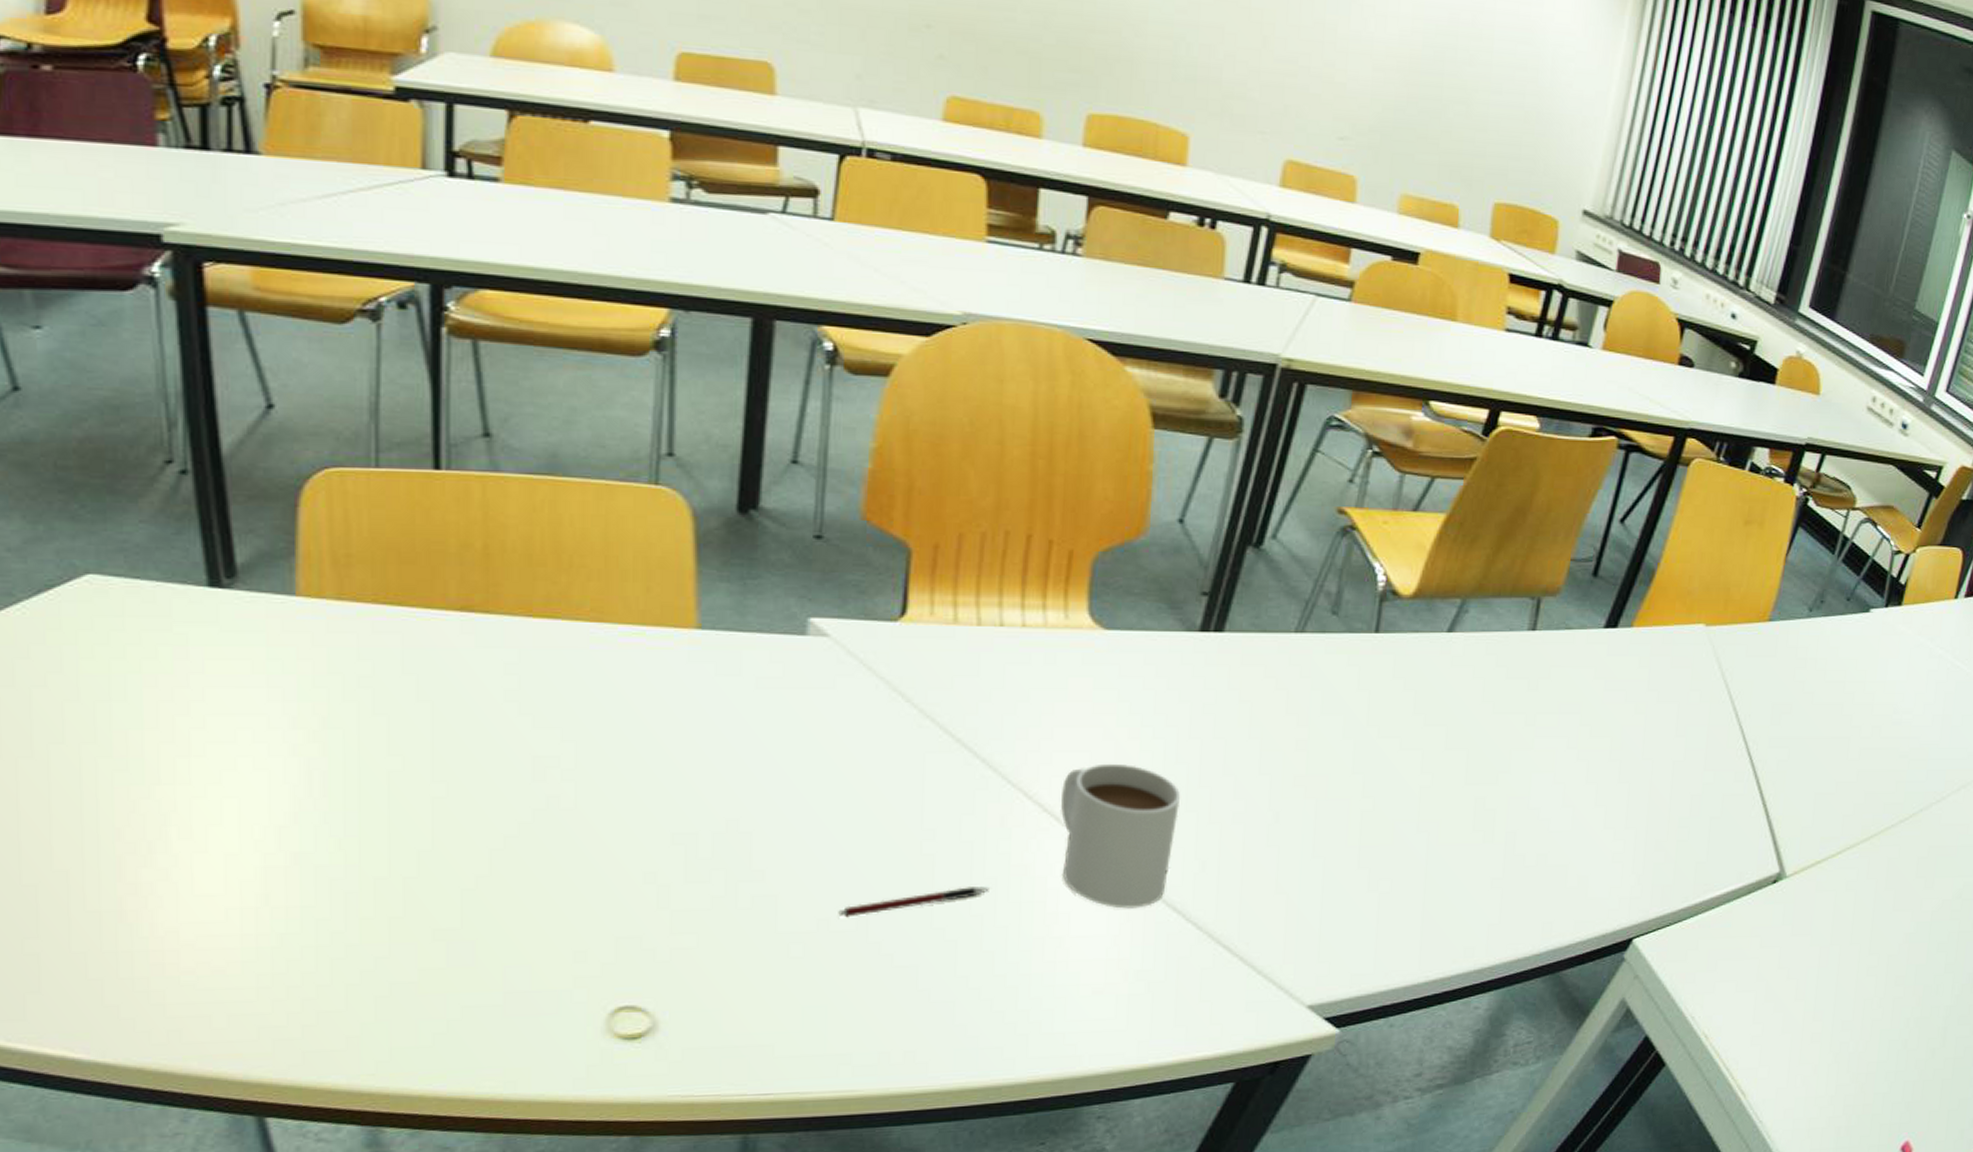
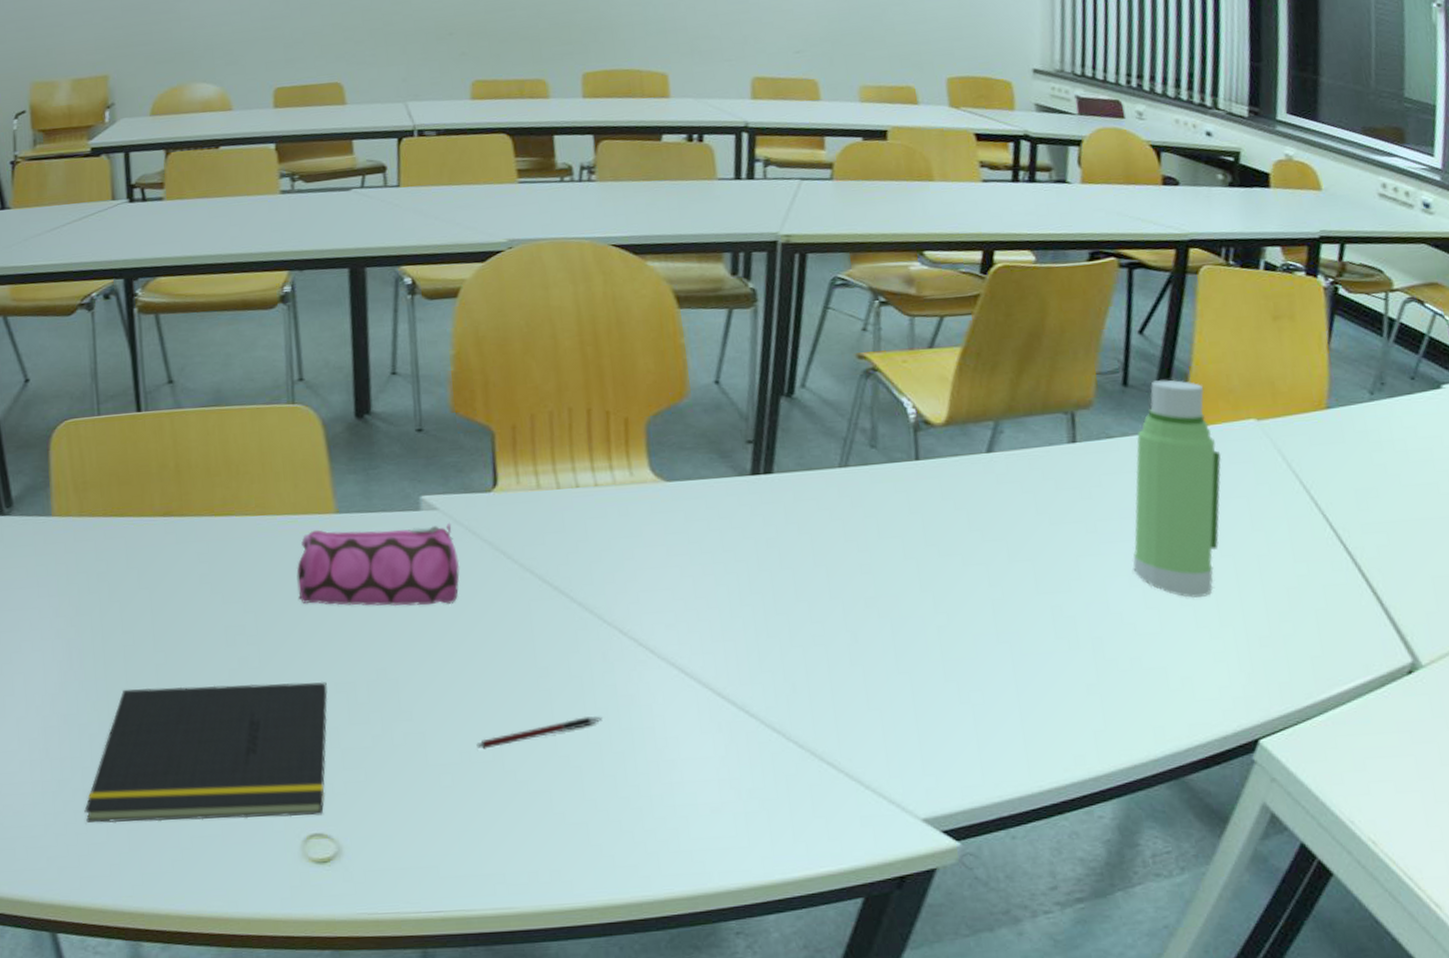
notepad: none [315,825,661,988] -> present [84,682,328,824]
pencil case: none [636,646,847,749] -> present [296,522,460,606]
mug: present [1060,763,1181,909] -> none [651,598,763,731]
water bottle: none [1560,574,1667,800] -> present [1132,379,1222,599]

